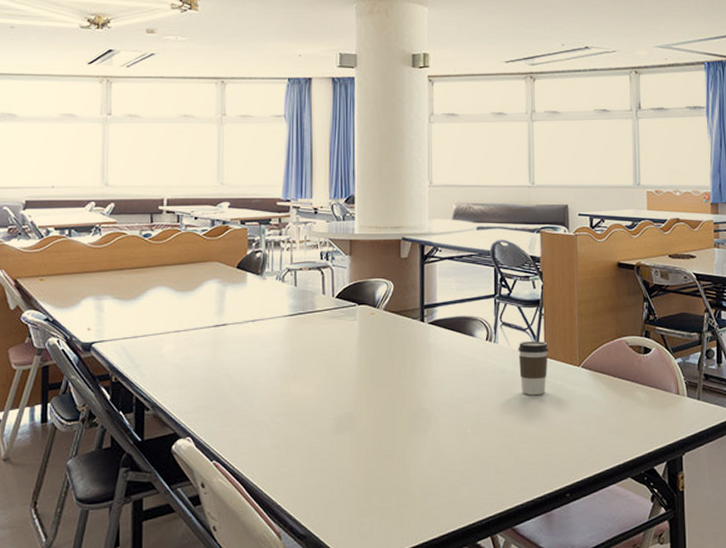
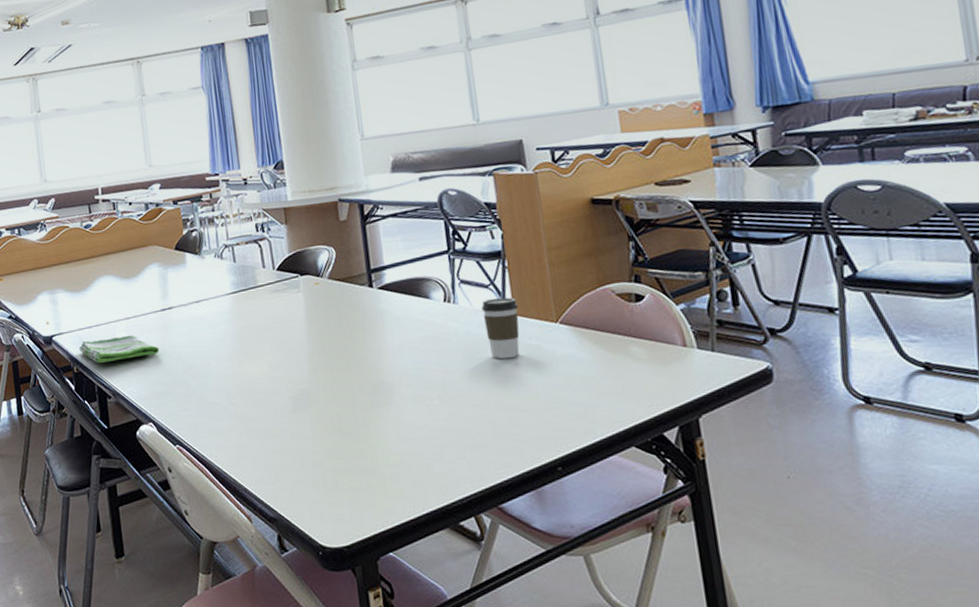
dish towel: none [121,348,207,375] -> present [80,335,159,364]

